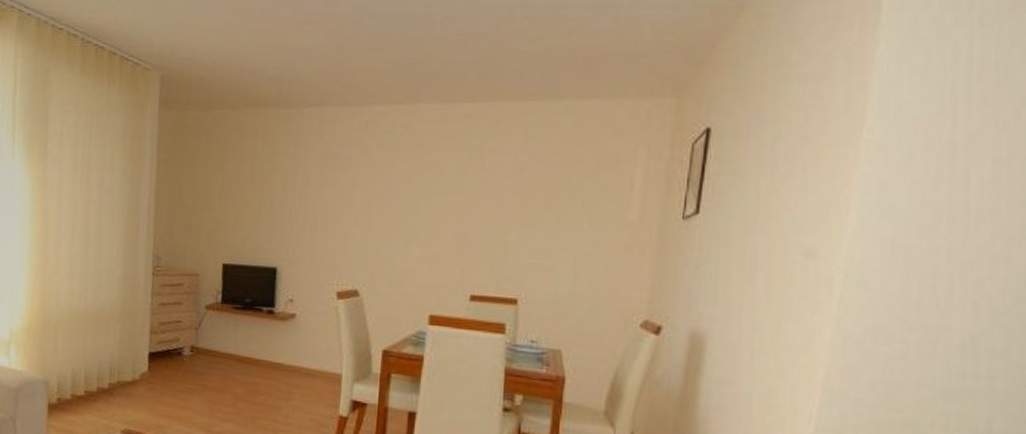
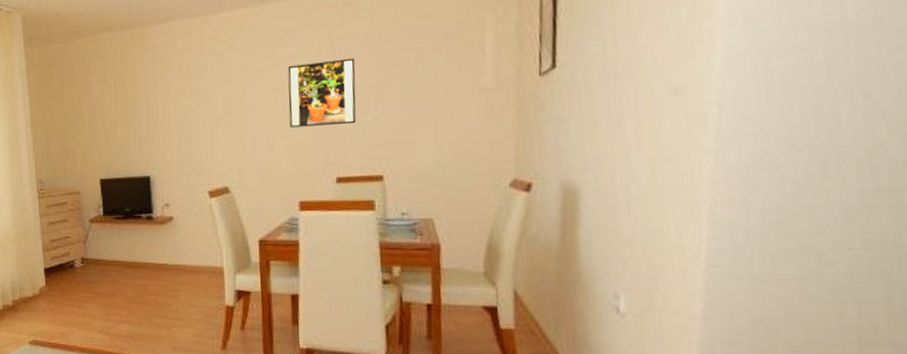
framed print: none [430,172,505,242] -> present [287,57,356,128]

